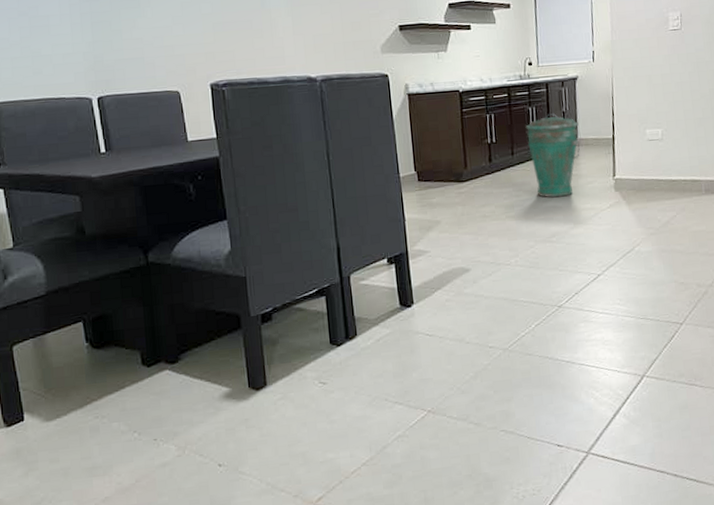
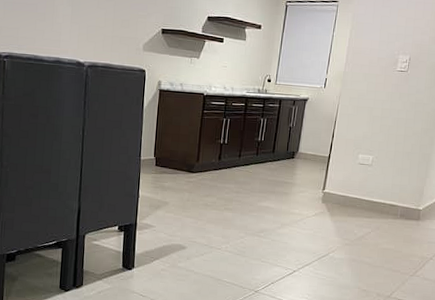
trash can: present [525,113,580,198] -> none [252,127,301,200]

